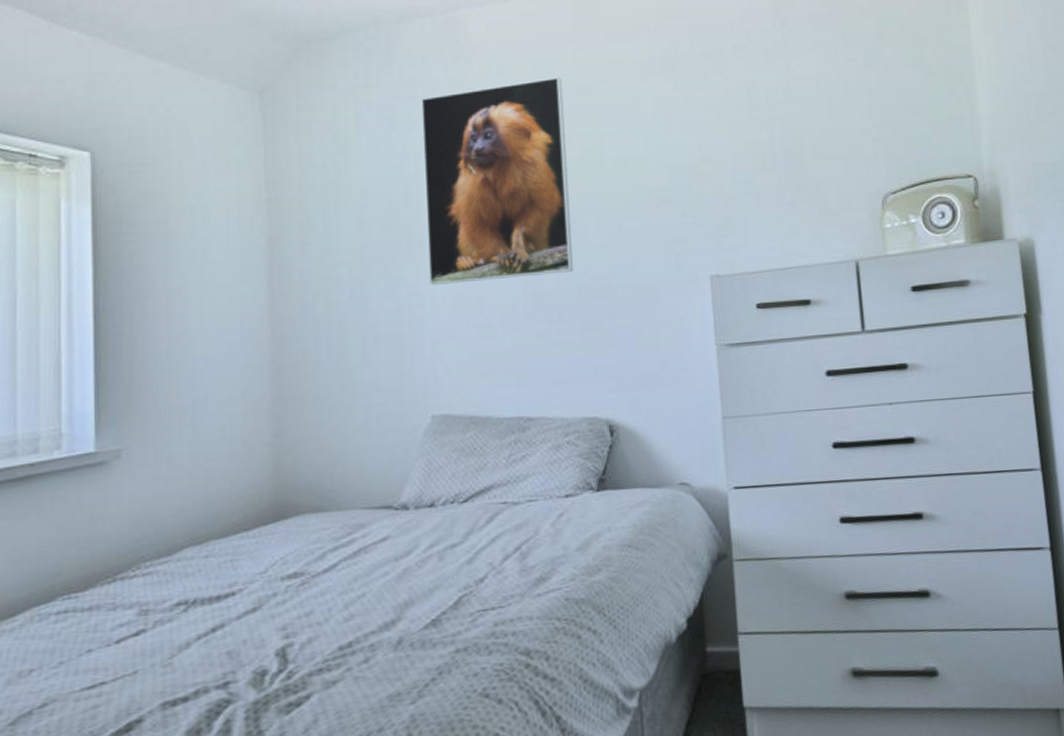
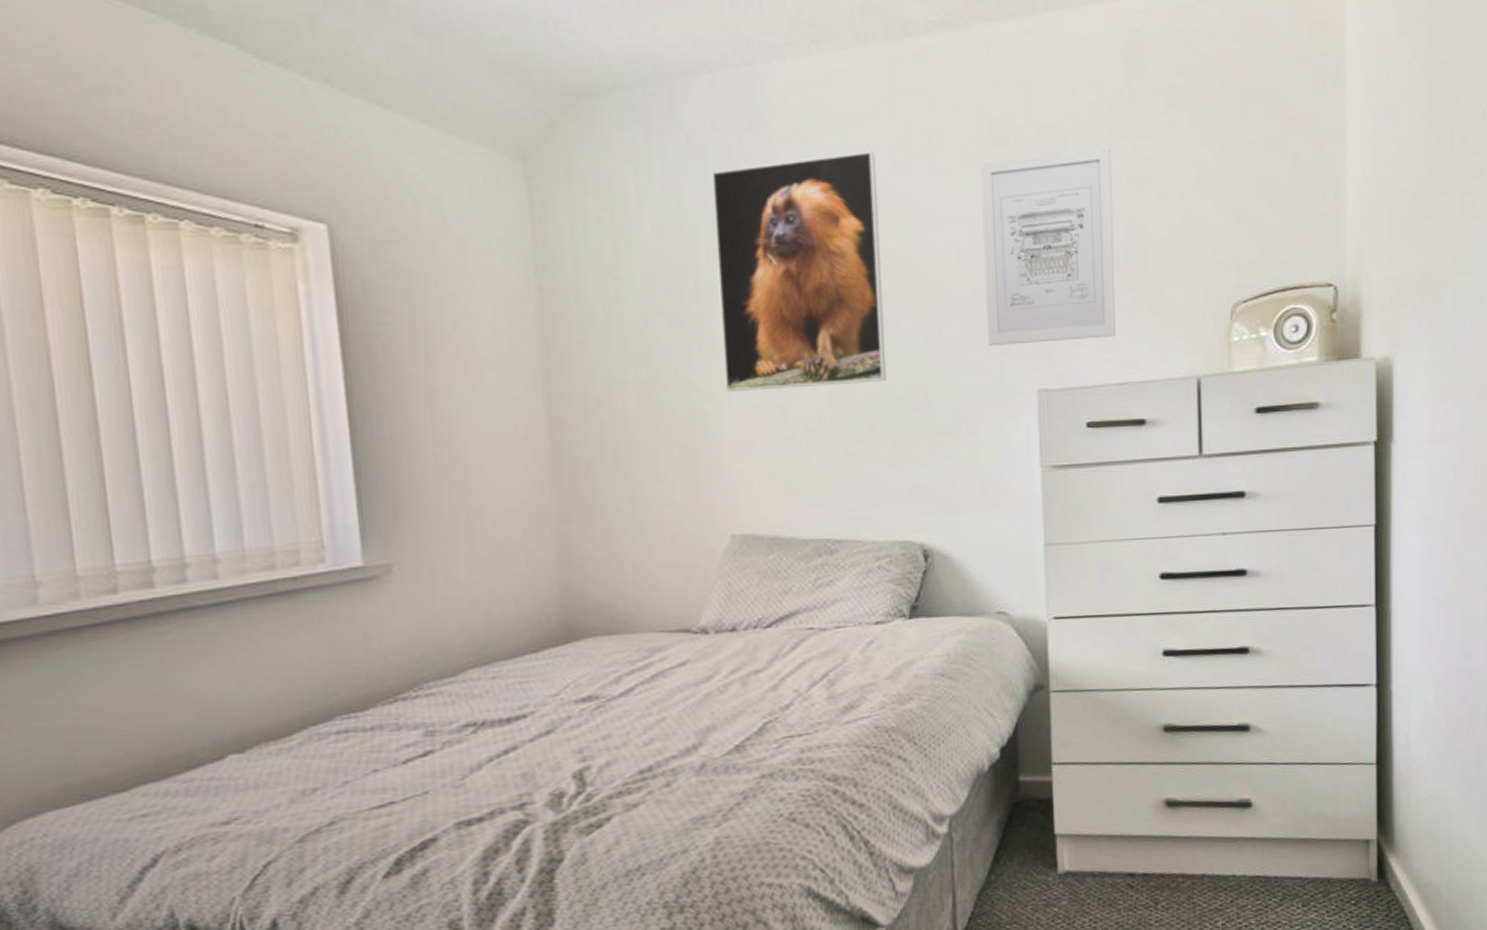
wall art: none [653,67,780,239] -> present [980,147,1117,347]

